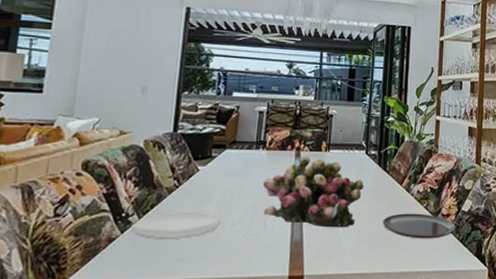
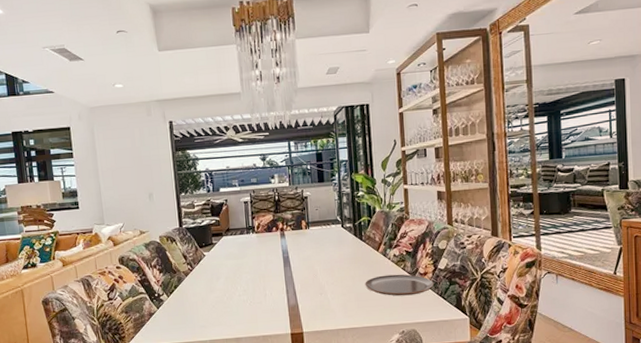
plate: present [131,213,222,239] -> none [164,288,231,312]
flower arrangement: present [262,155,364,228] -> none [257,234,345,293]

